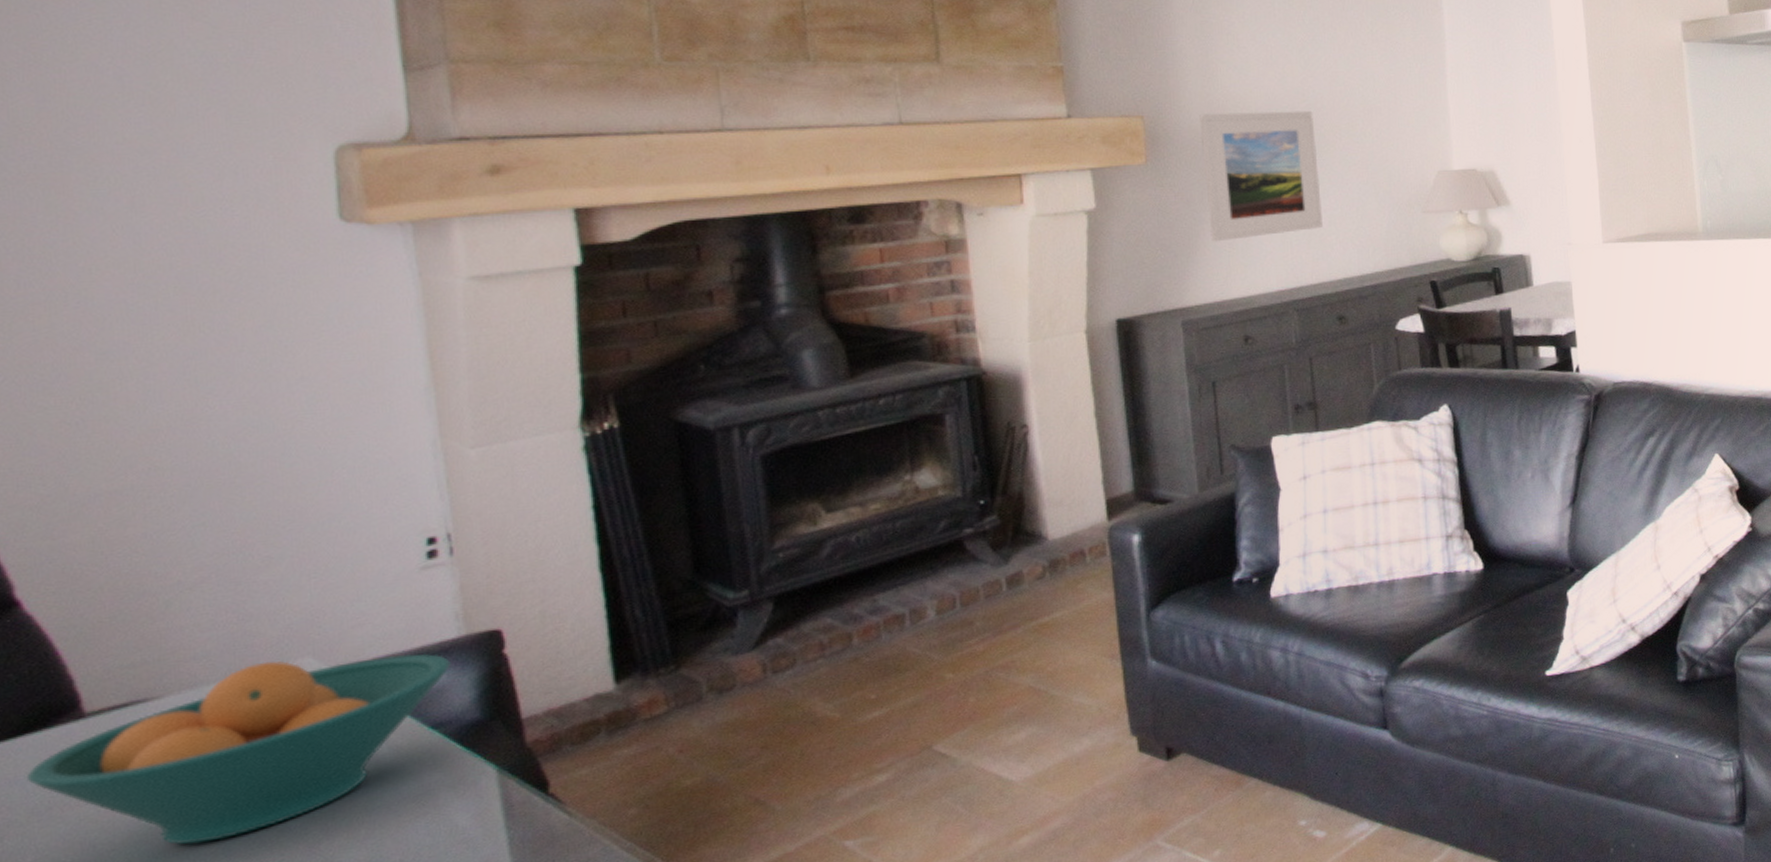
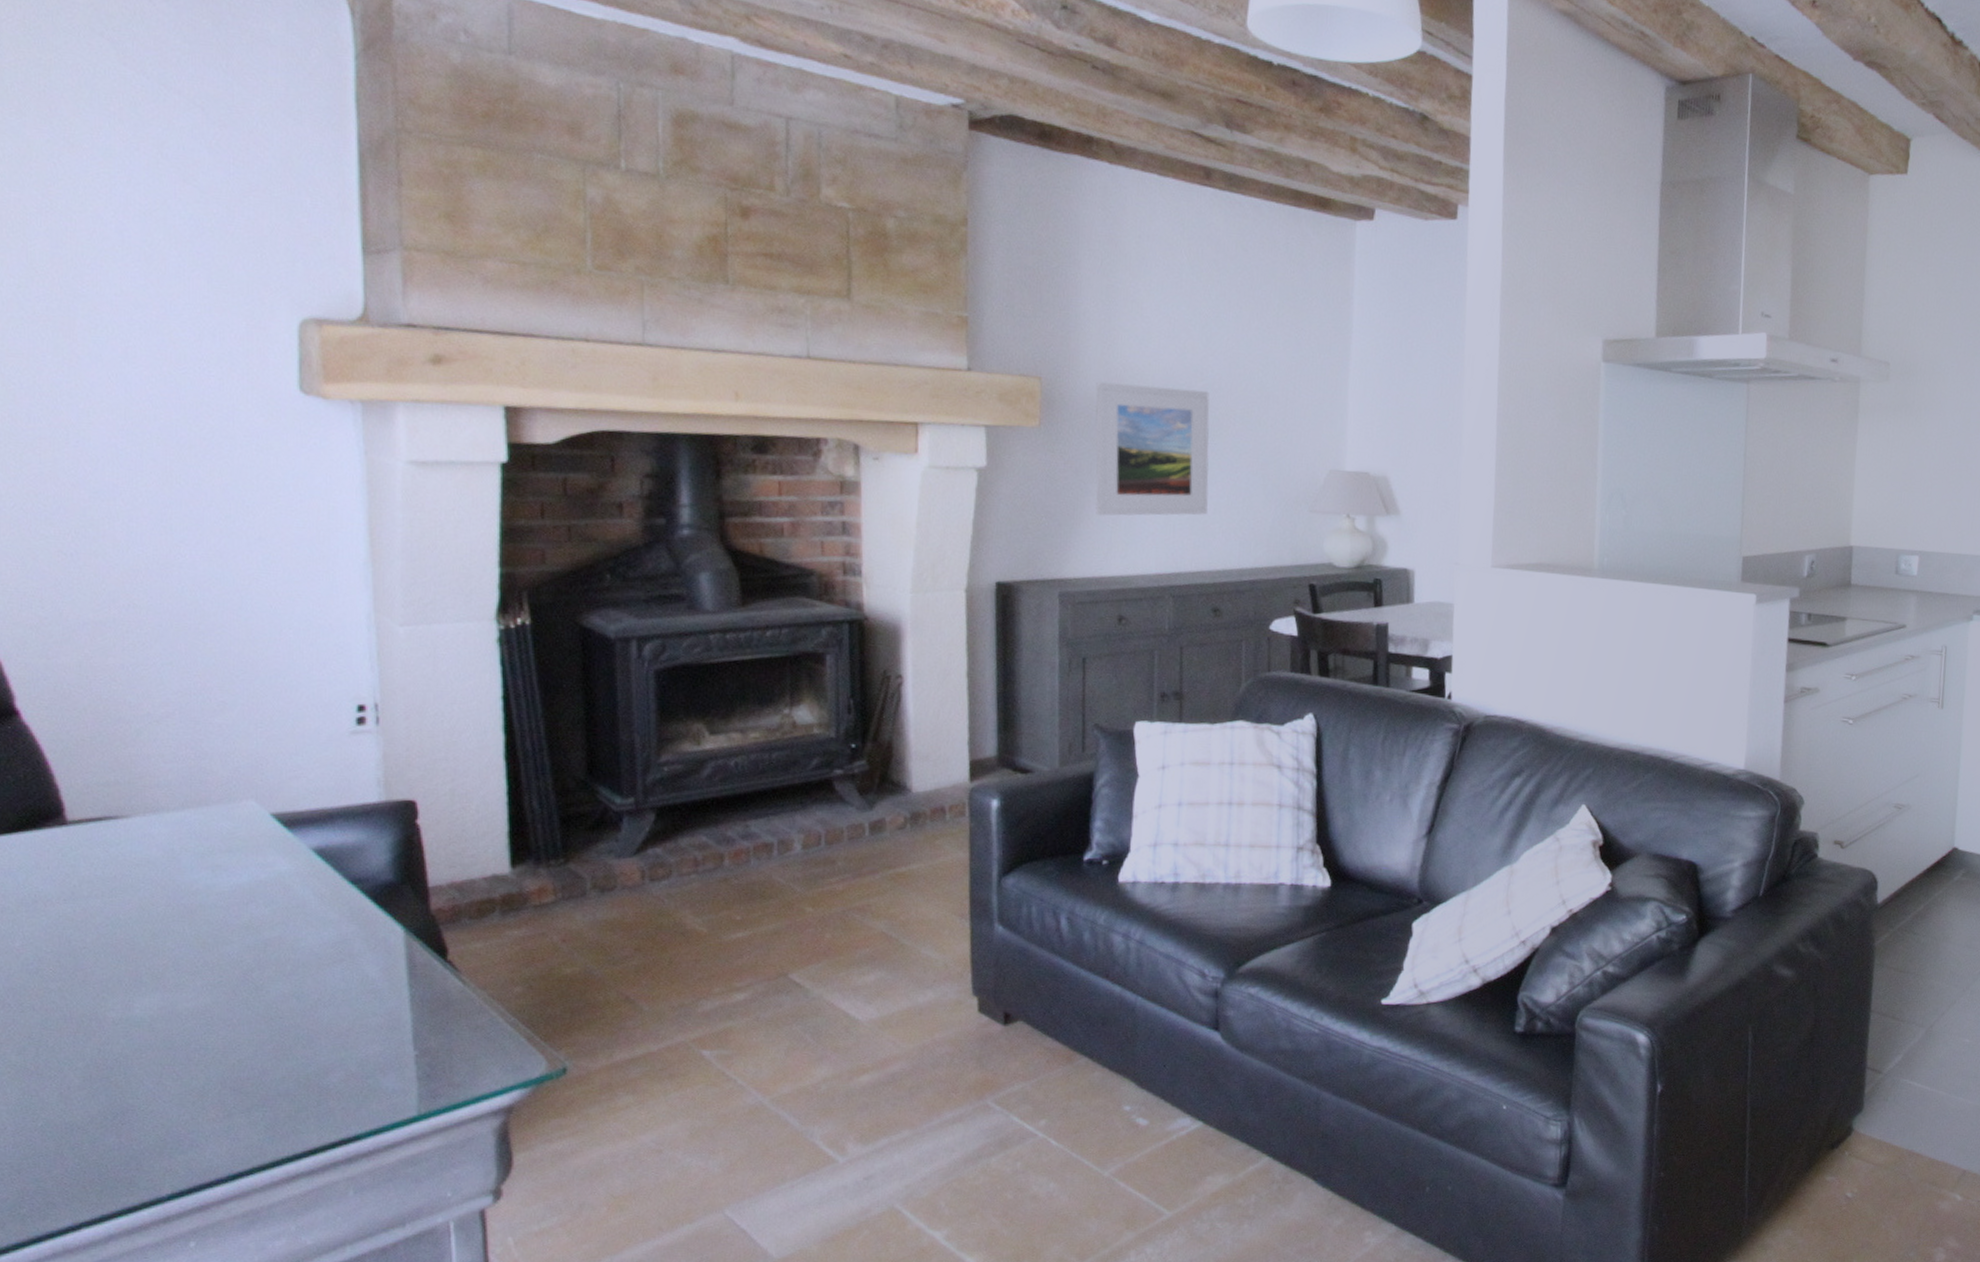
fruit bowl: present [26,653,451,845] -> none [18,798,371,955]

